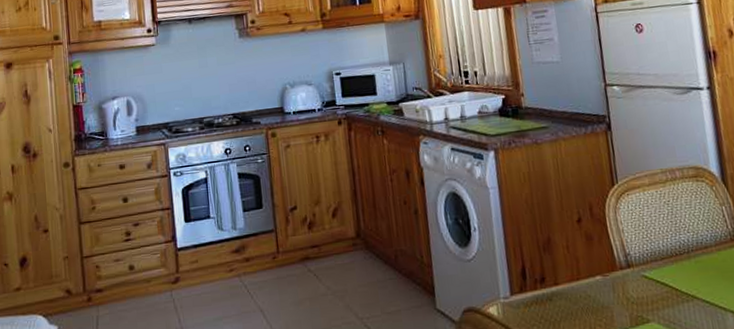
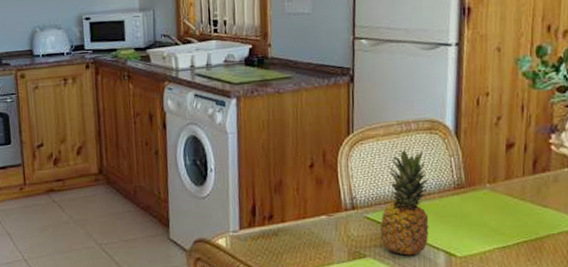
fruit: none [657,199,713,319] -> present [380,149,429,256]

